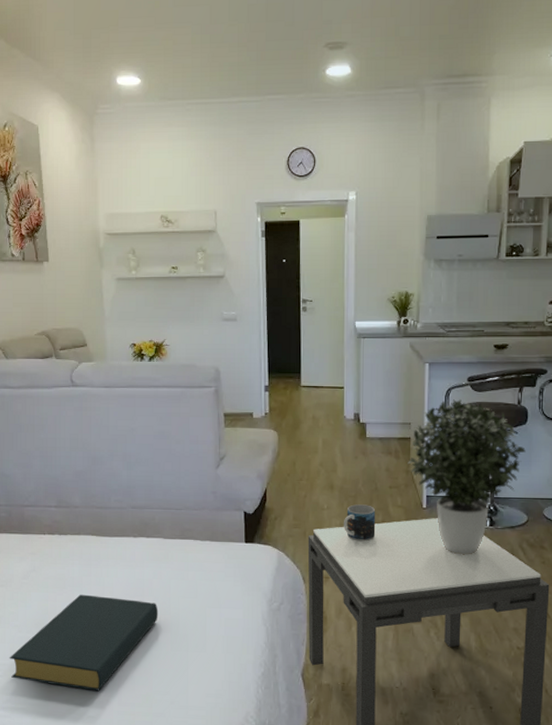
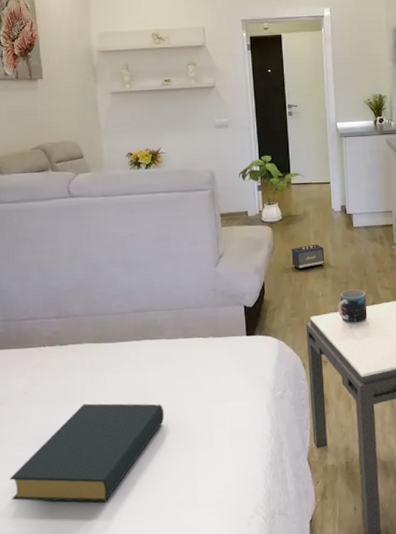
house plant: none [244,353,316,426] -> present [238,155,305,223]
speaker: none [297,453,333,479] -> present [291,244,325,270]

